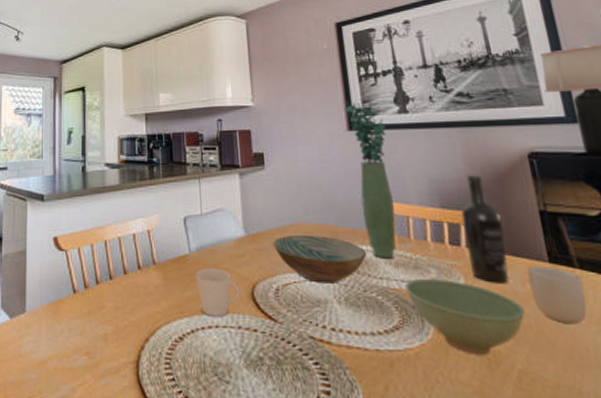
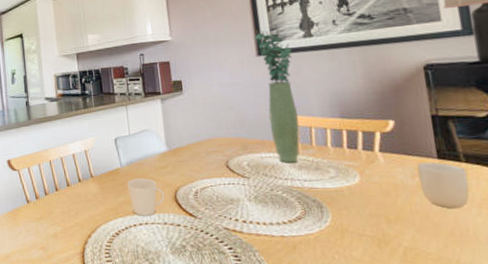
bowl: present [273,234,368,284] -> none [191,147,274,186]
bowl: present [404,278,525,355] -> none [306,177,413,237]
wine bottle: present [460,175,510,283] -> none [358,87,401,178]

